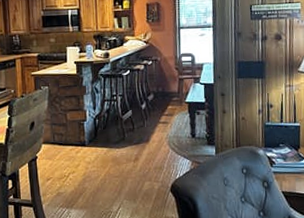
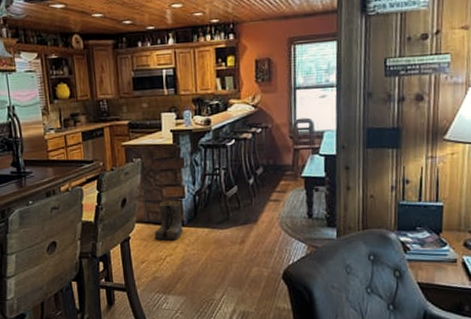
boots: none [59,123,85,160] -> present [154,201,184,241]

